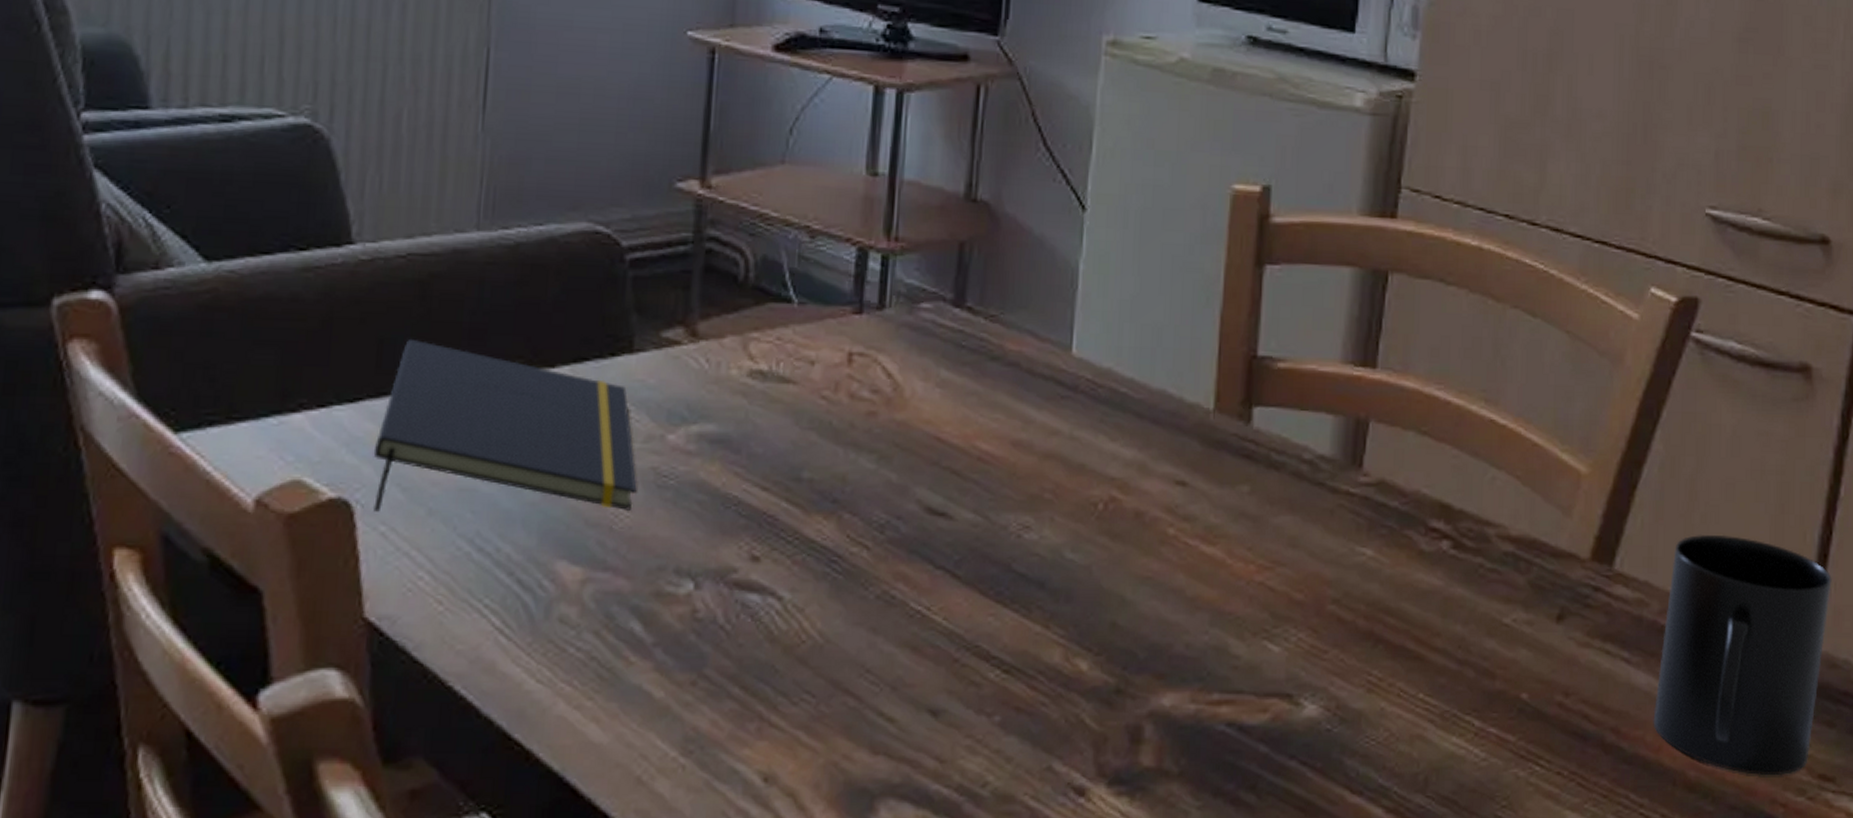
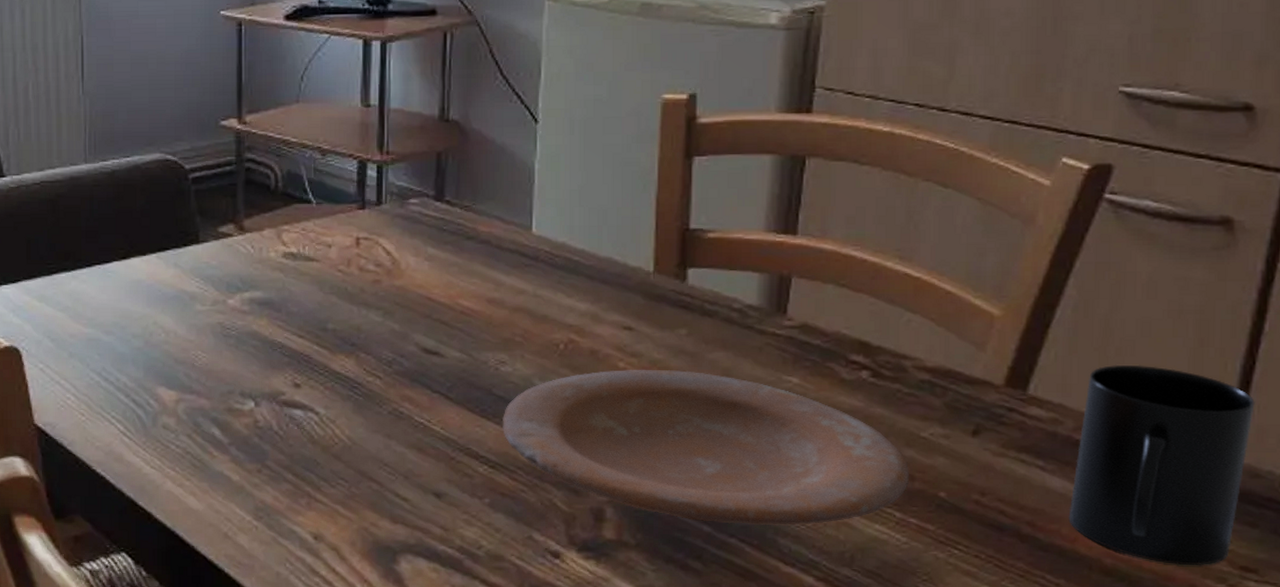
notepad: present [372,338,637,512] -> none [30,239,209,355]
plate: none [1022,538,1491,741] -> present [503,370,910,526]

